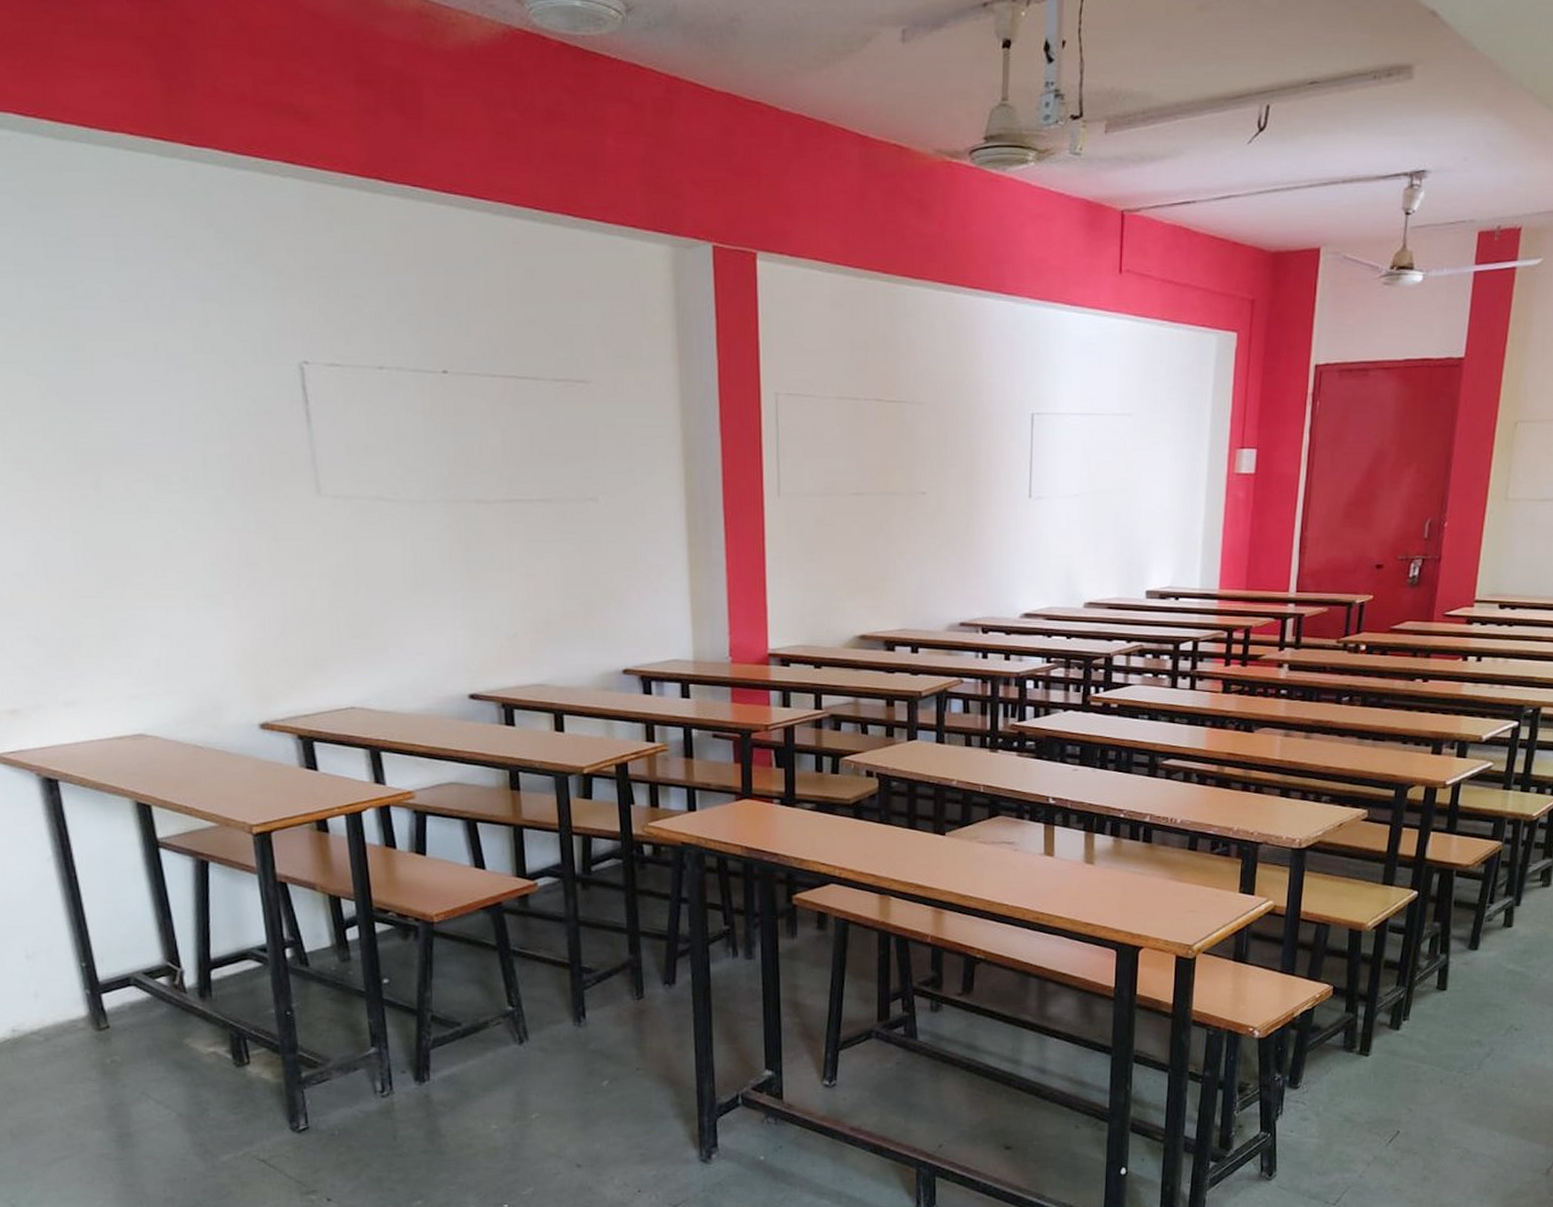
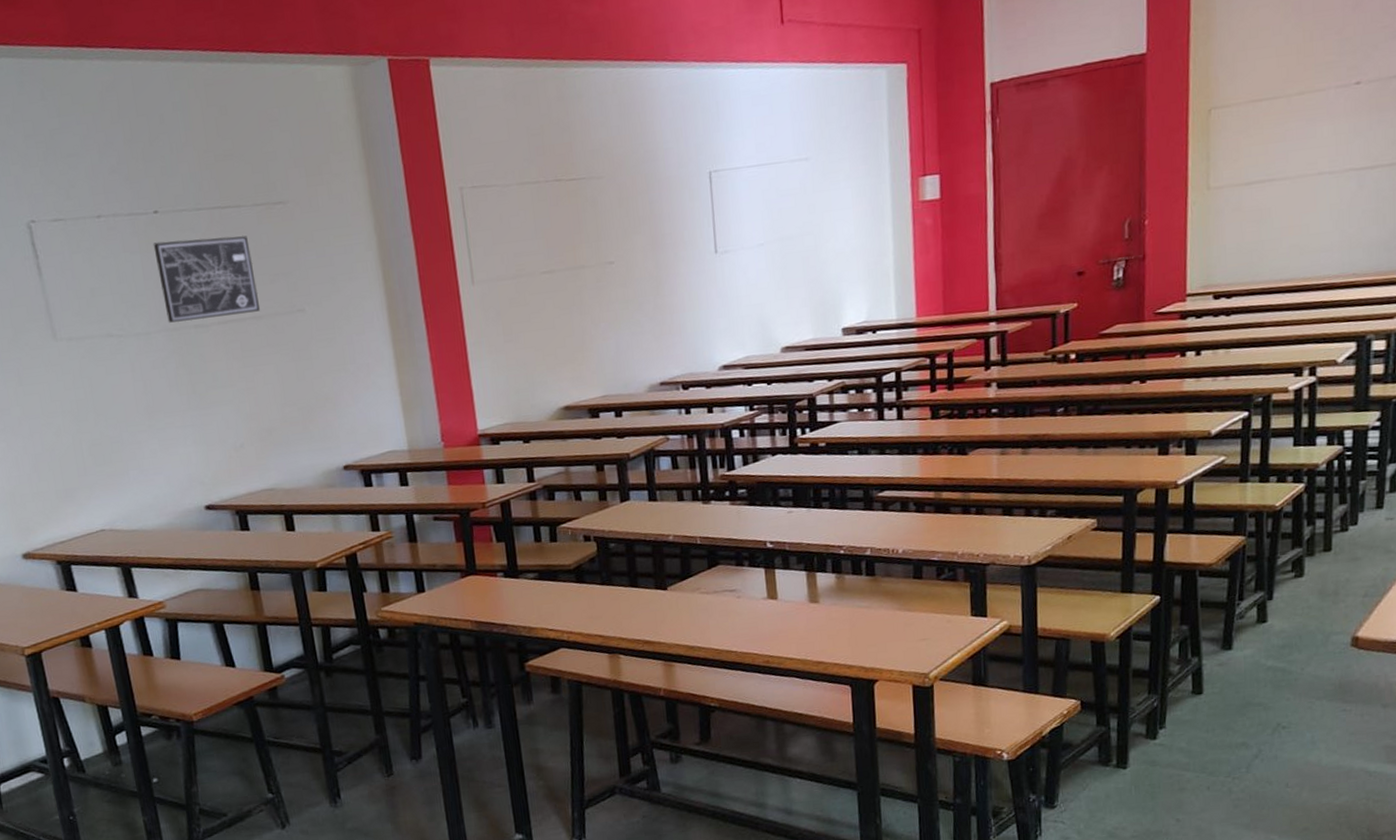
wall art: none [438,405,550,495] -> present [153,235,261,323]

